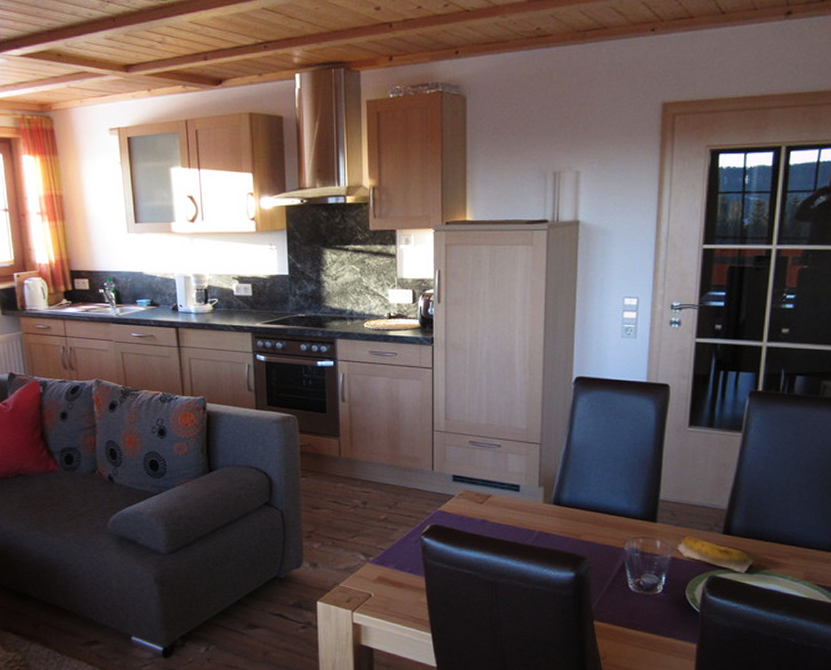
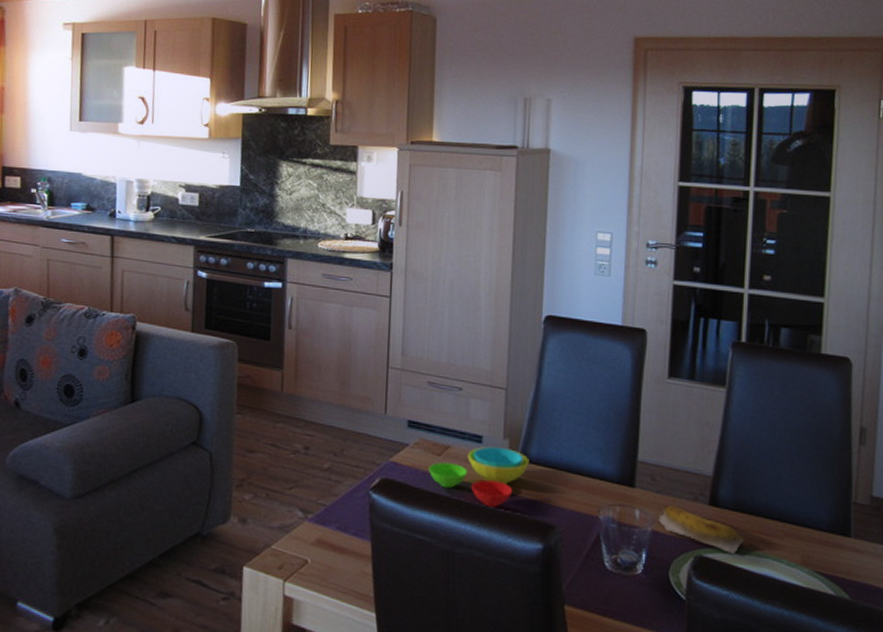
bowl: none [472,493,562,544] -> present [428,446,529,507]

